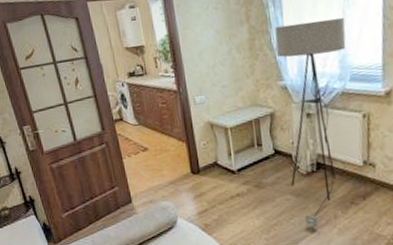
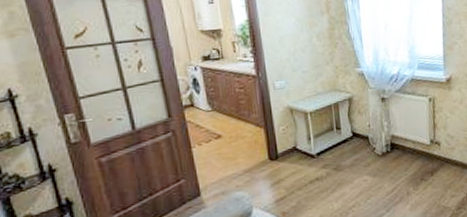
floor lamp: present [274,18,346,228] -> none [352,15,414,206]

